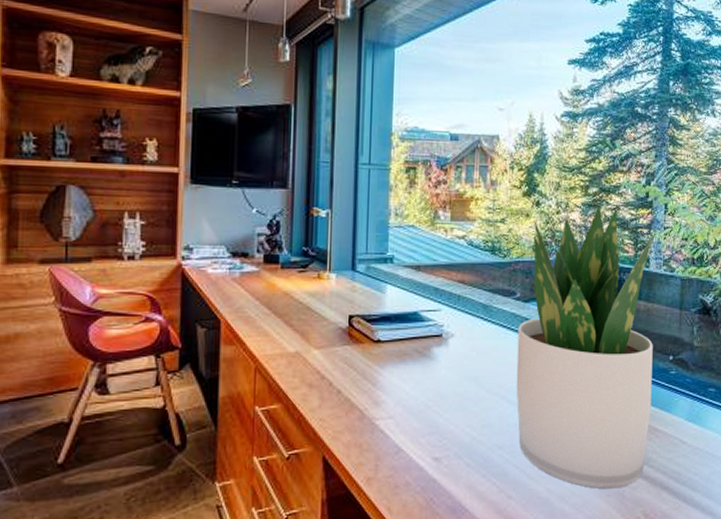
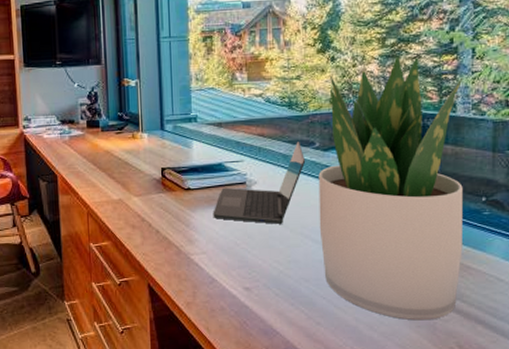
laptop: none [404,291,506,383] -> present [213,142,306,224]

